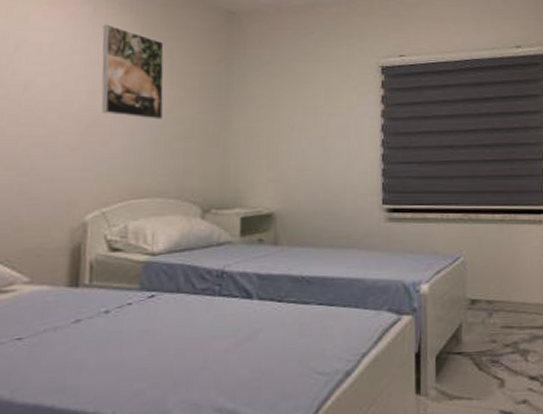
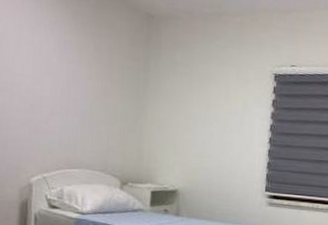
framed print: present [101,24,164,119] -> none [43,18,94,105]

